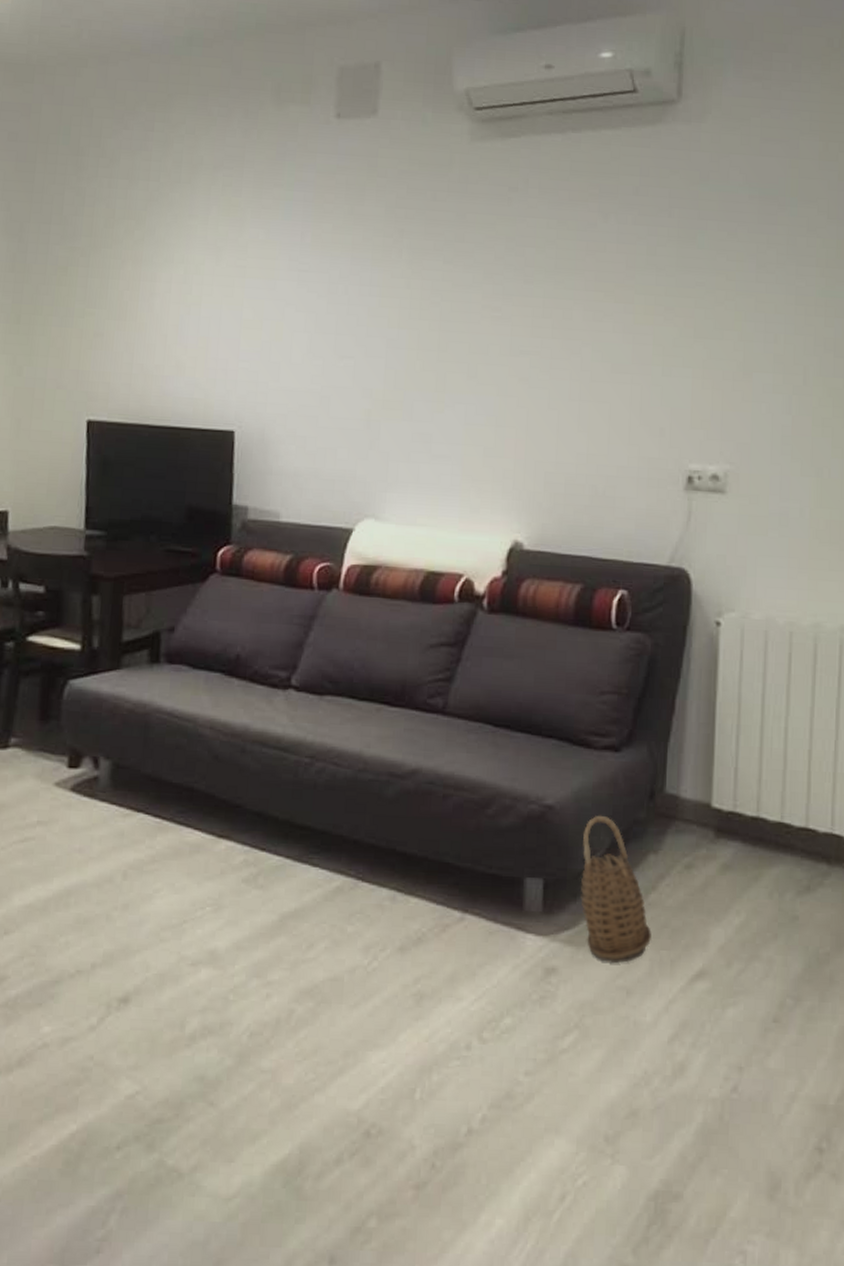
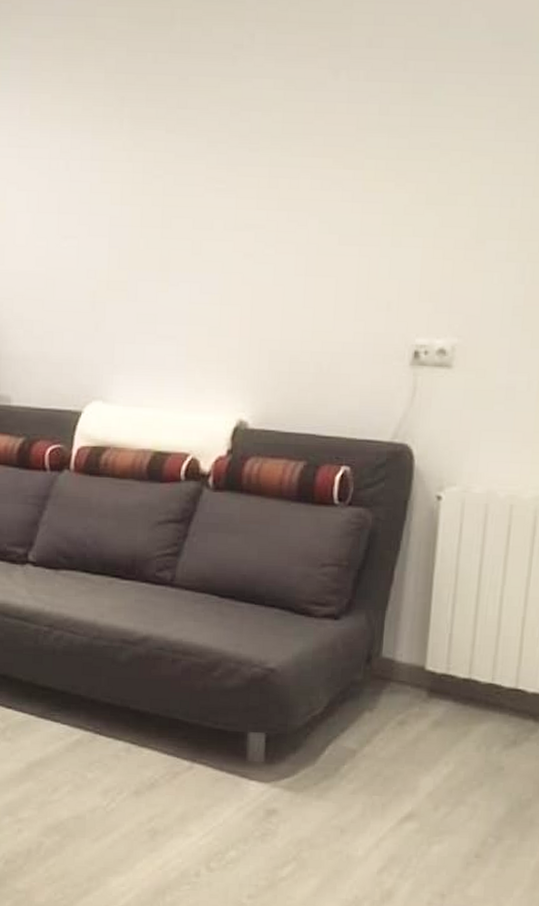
basket: present [581,815,651,963] -> none [300,677,365,806]

